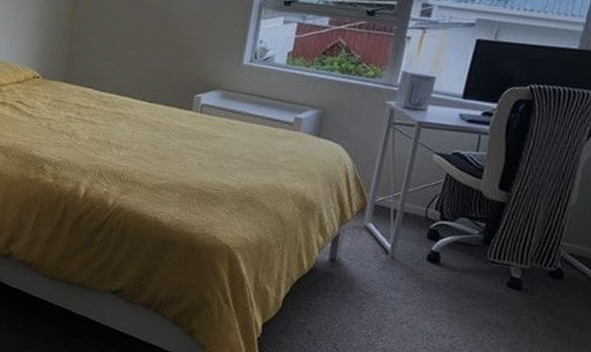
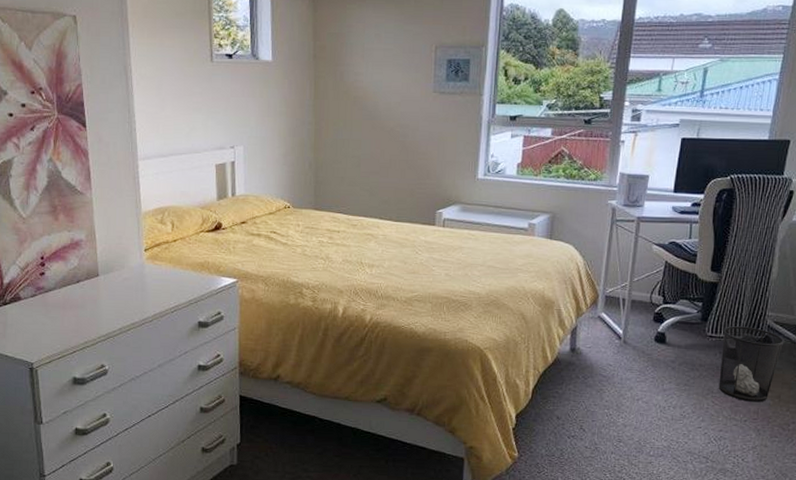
waste bin: none [497,252,580,342] -> present [718,326,784,402]

